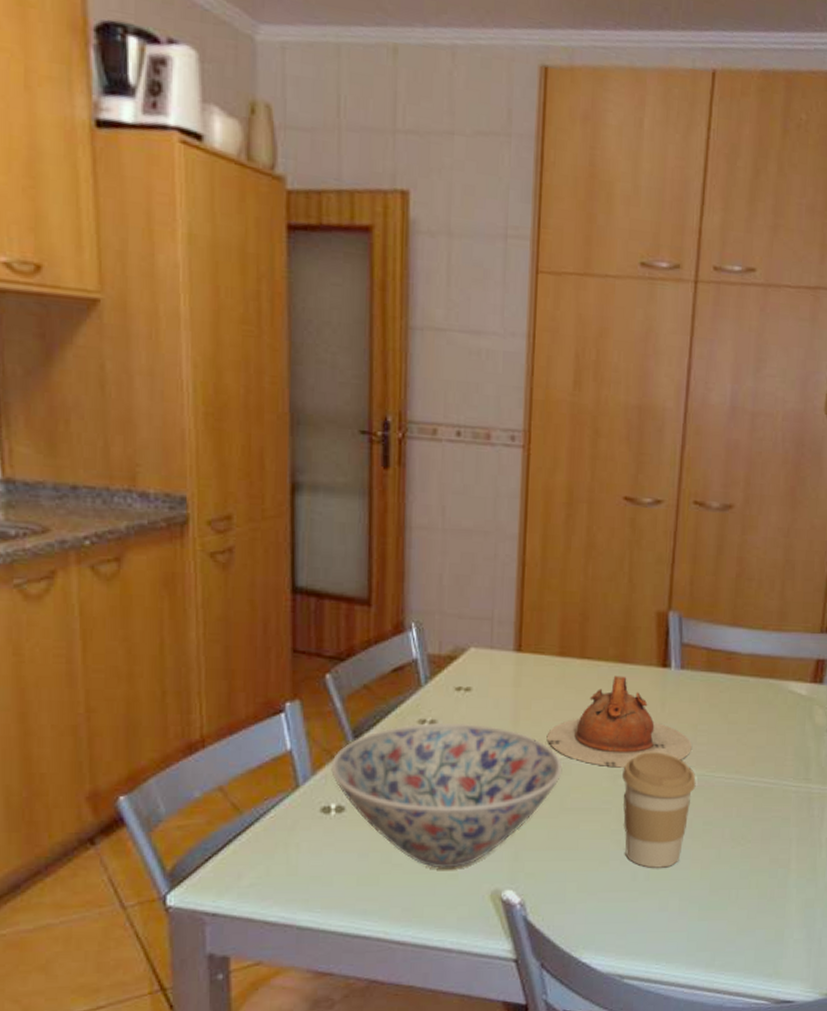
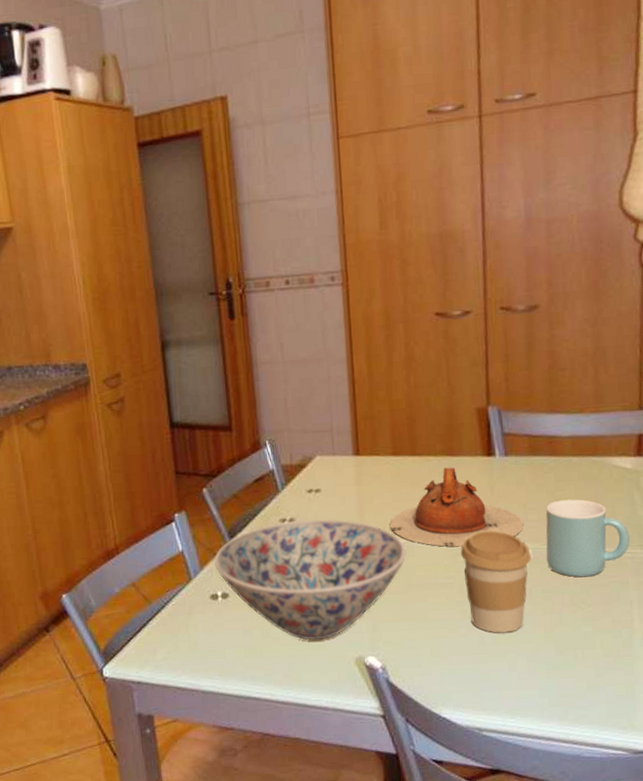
mug: none [712,723,797,810] -> present [546,499,630,578]

